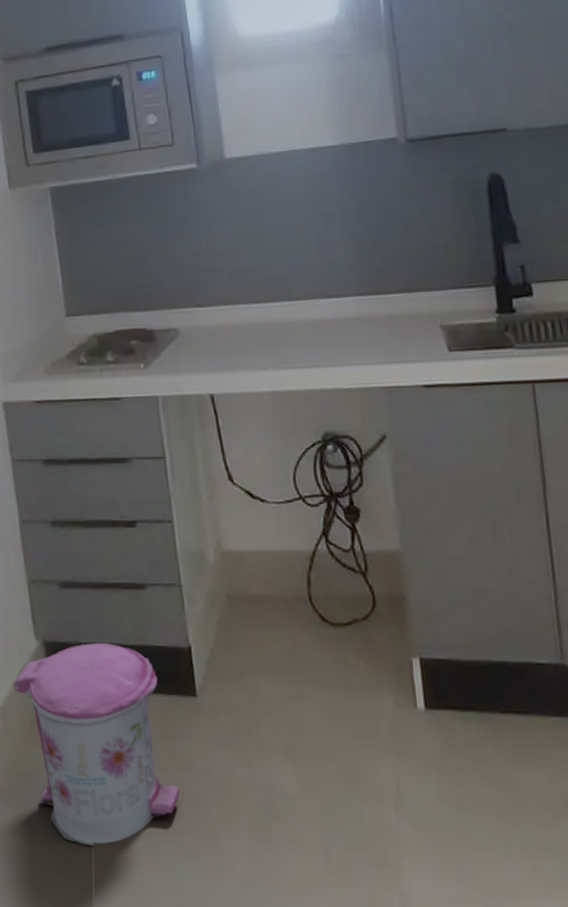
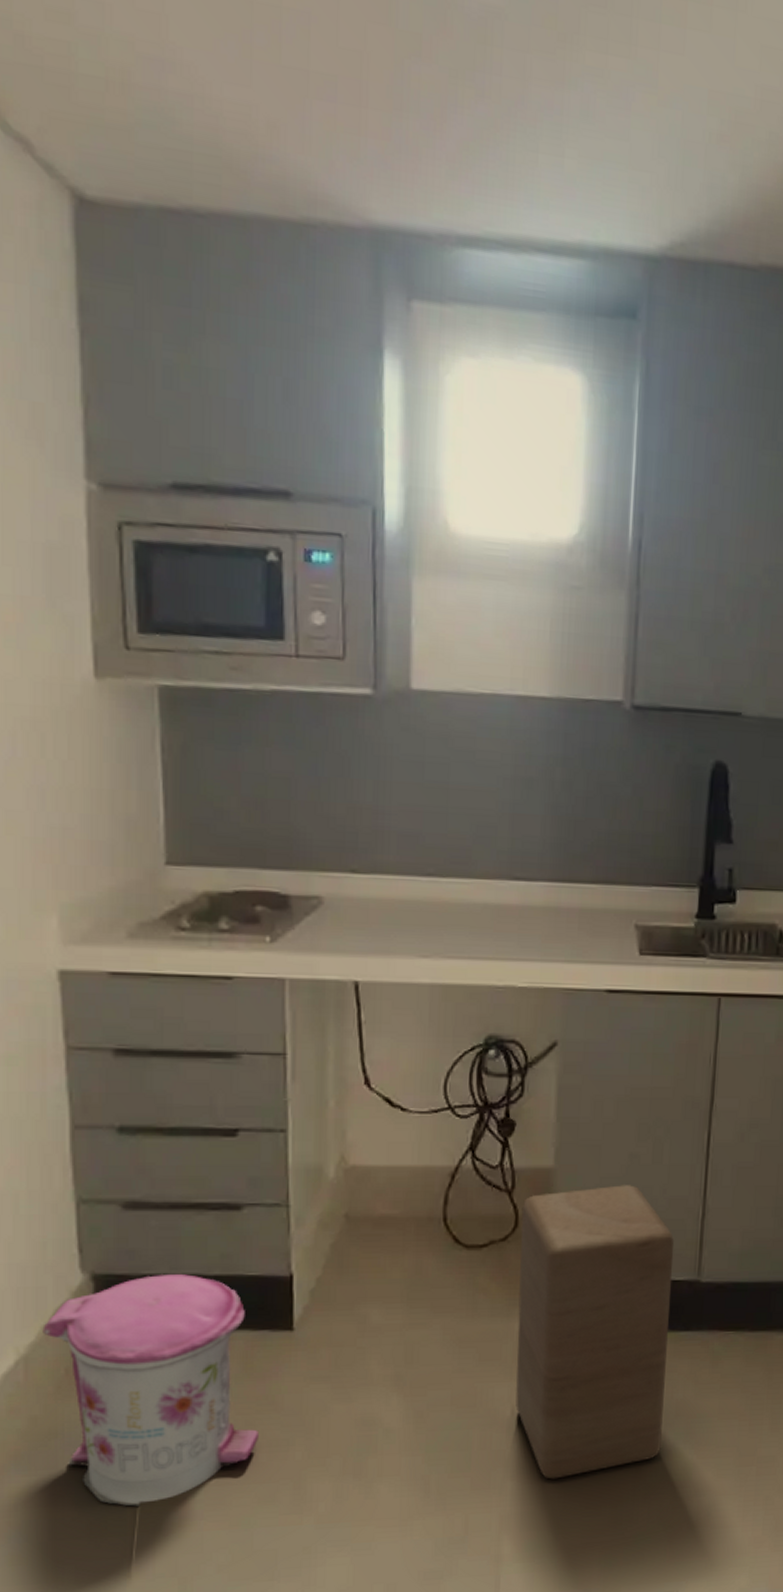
wooden block: none [377,567,555,863] -> present [515,1185,675,1480]

